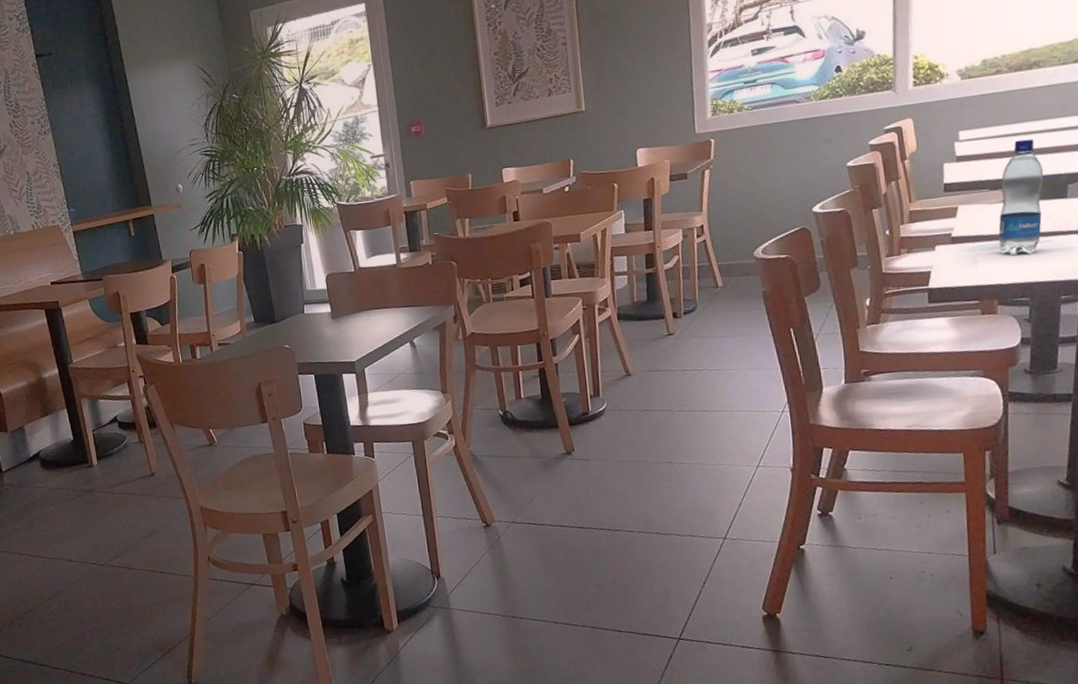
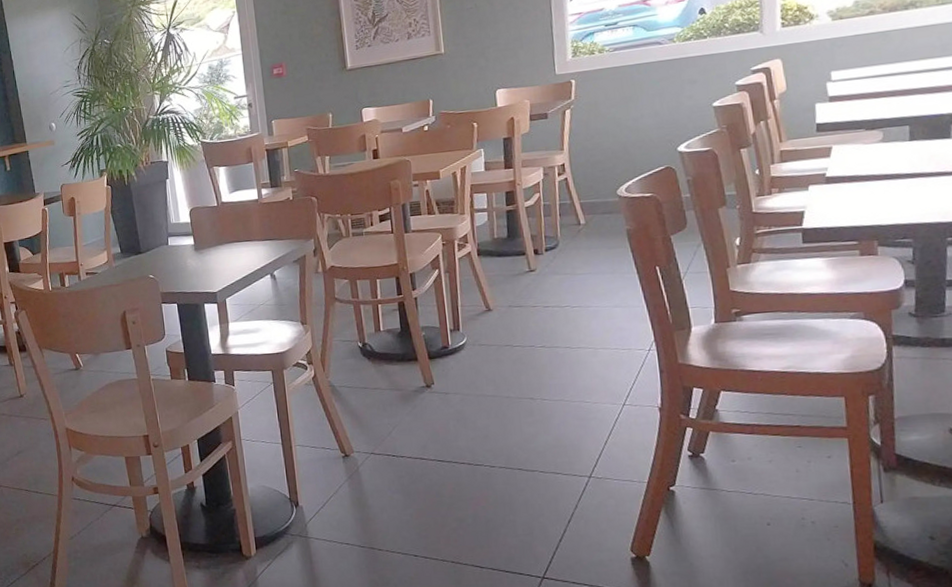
bottle: present [998,138,1044,256] -> none [876,79,925,196]

